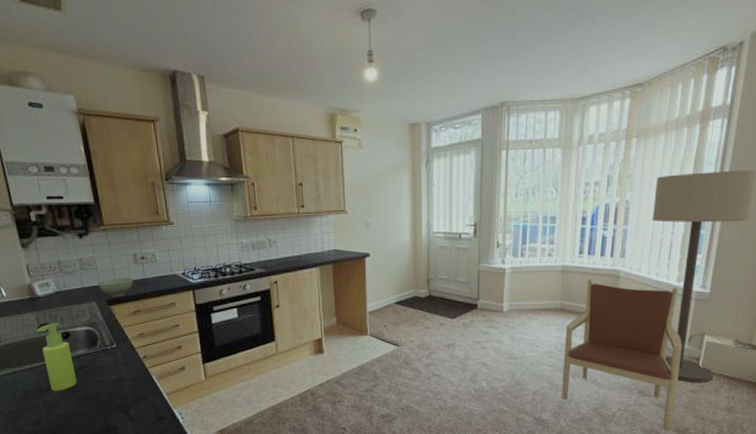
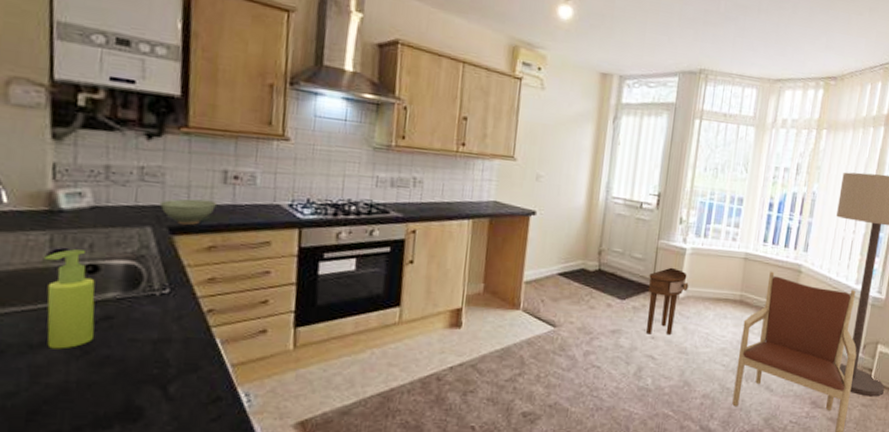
side table: none [474,286,511,345] -> present [646,267,689,336]

